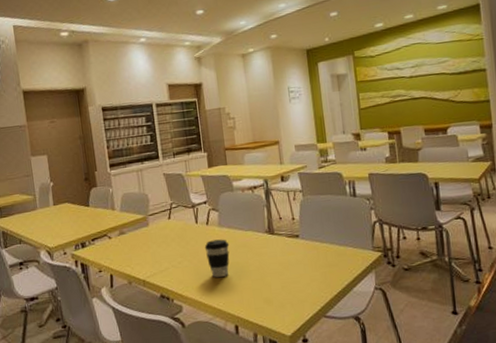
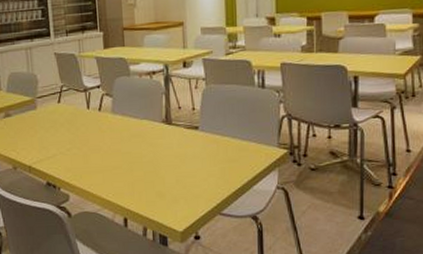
coffee cup: present [204,239,230,278] -> none [95,127,123,167]

